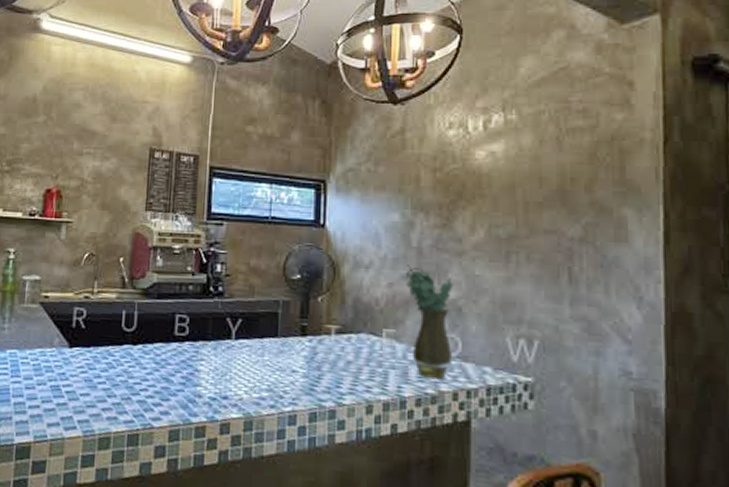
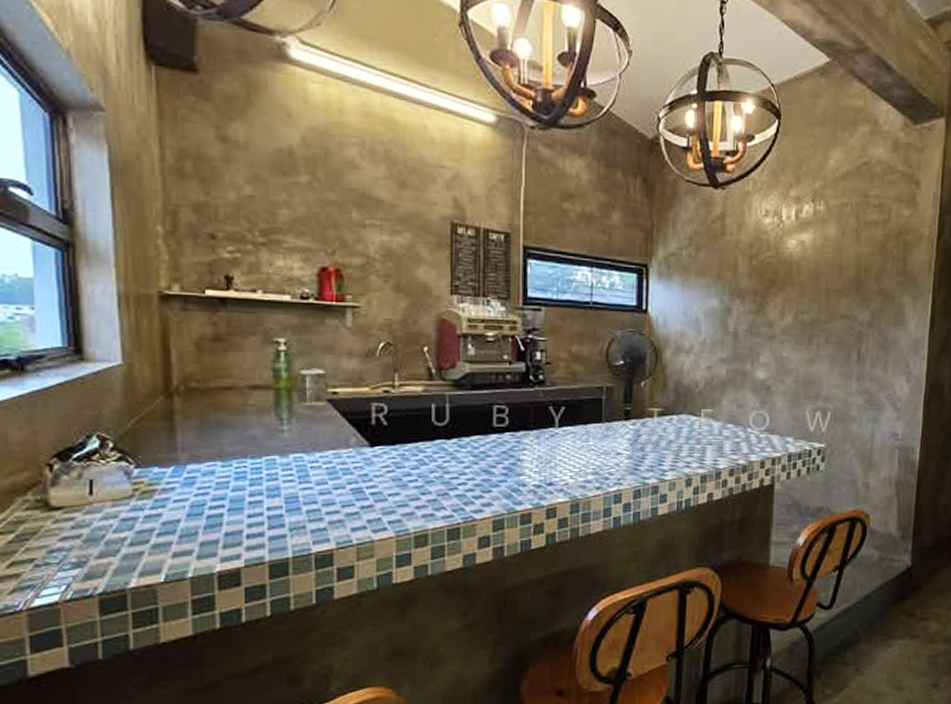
vase: present [406,265,454,379] -> none [723,349,764,450]

